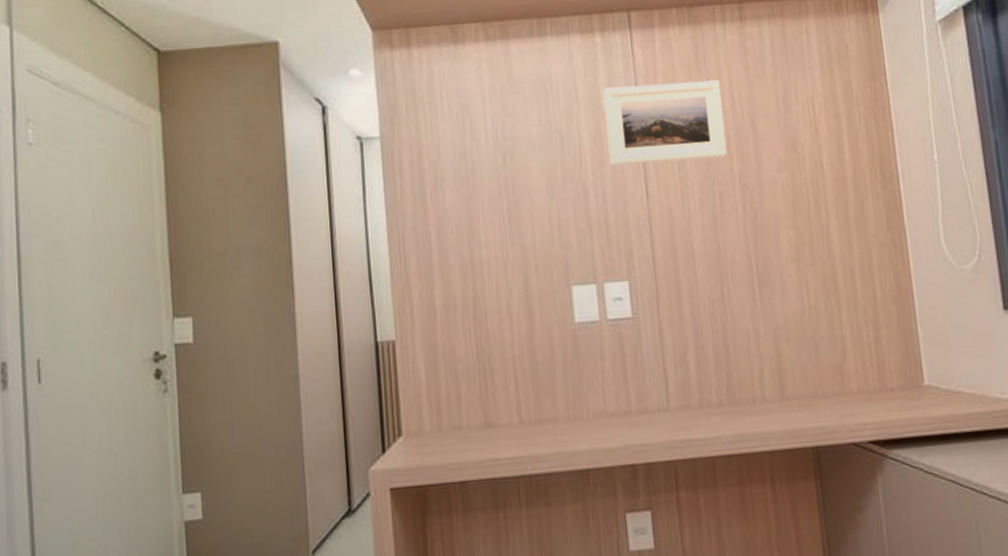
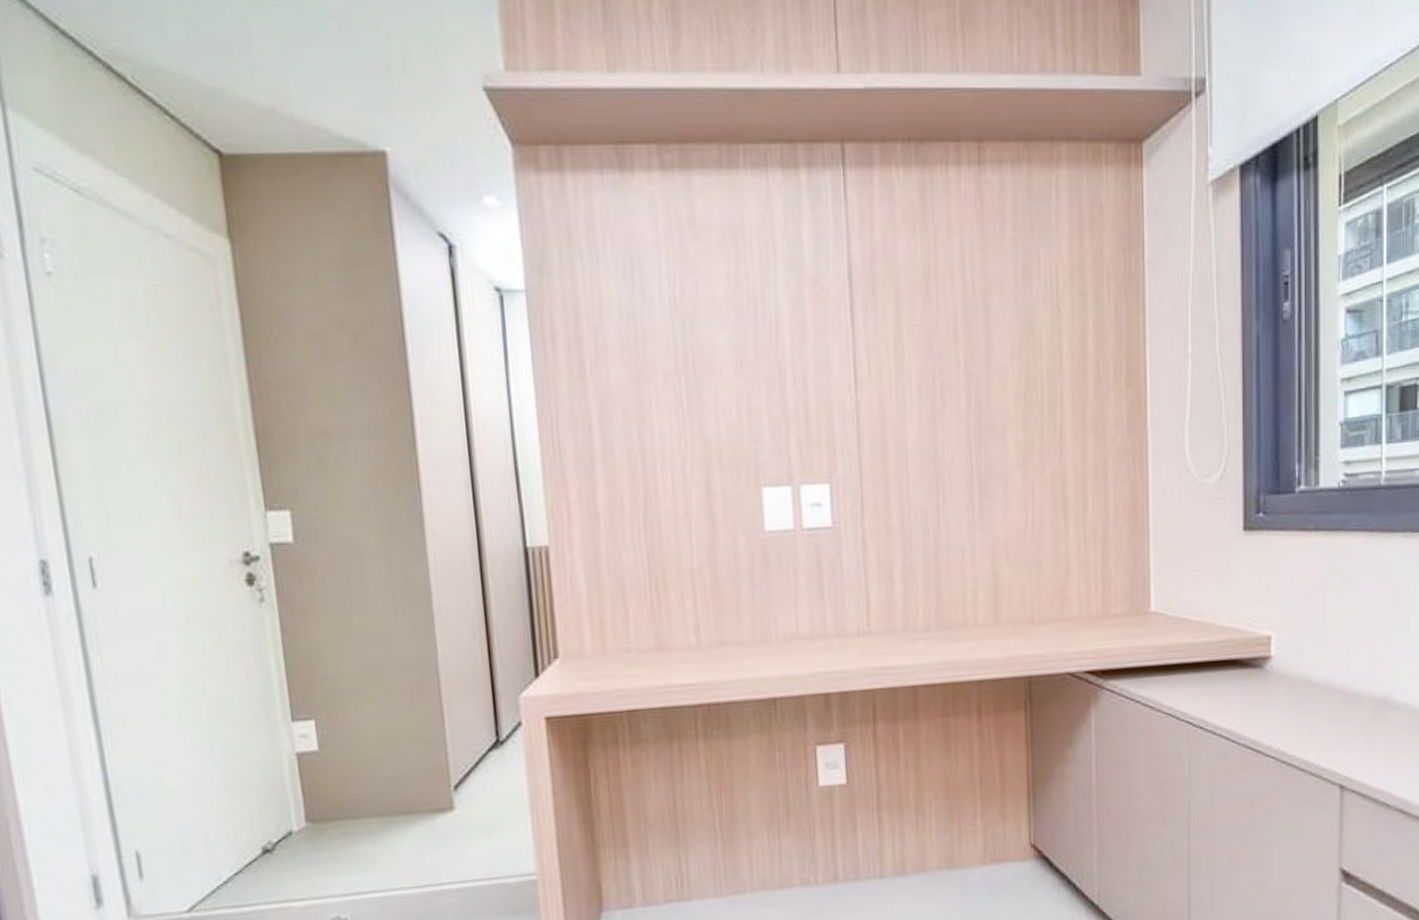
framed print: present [603,80,727,166] -> none [807,240,952,342]

